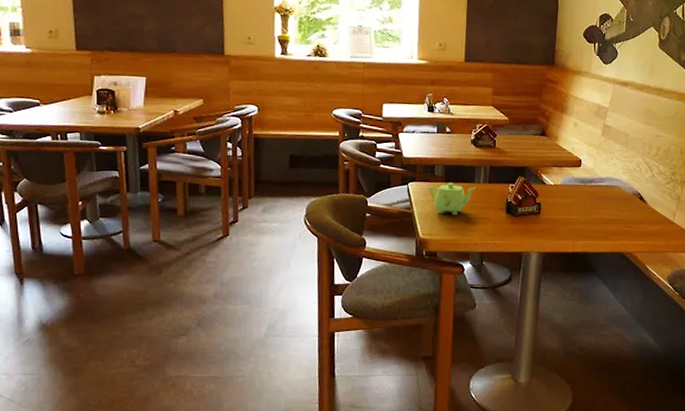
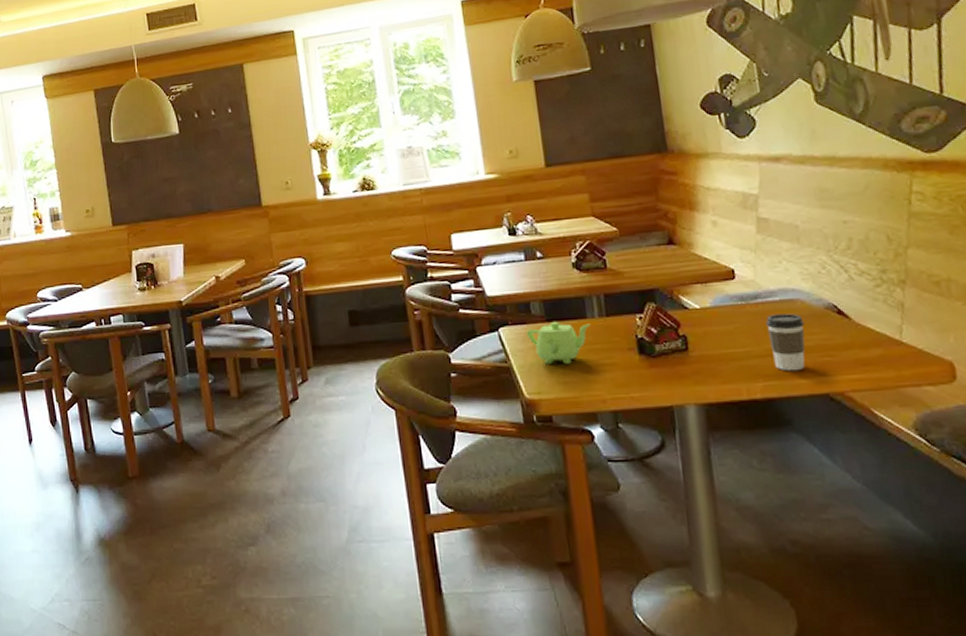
coffee cup: none [593,195,618,236] -> present [766,313,806,372]

